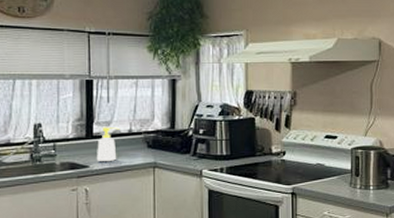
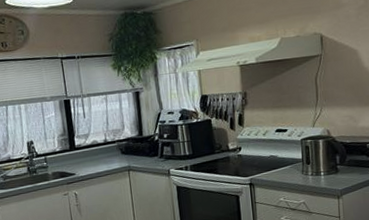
soap bottle: present [97,126,120,161] -> none [80,138,97,169]

